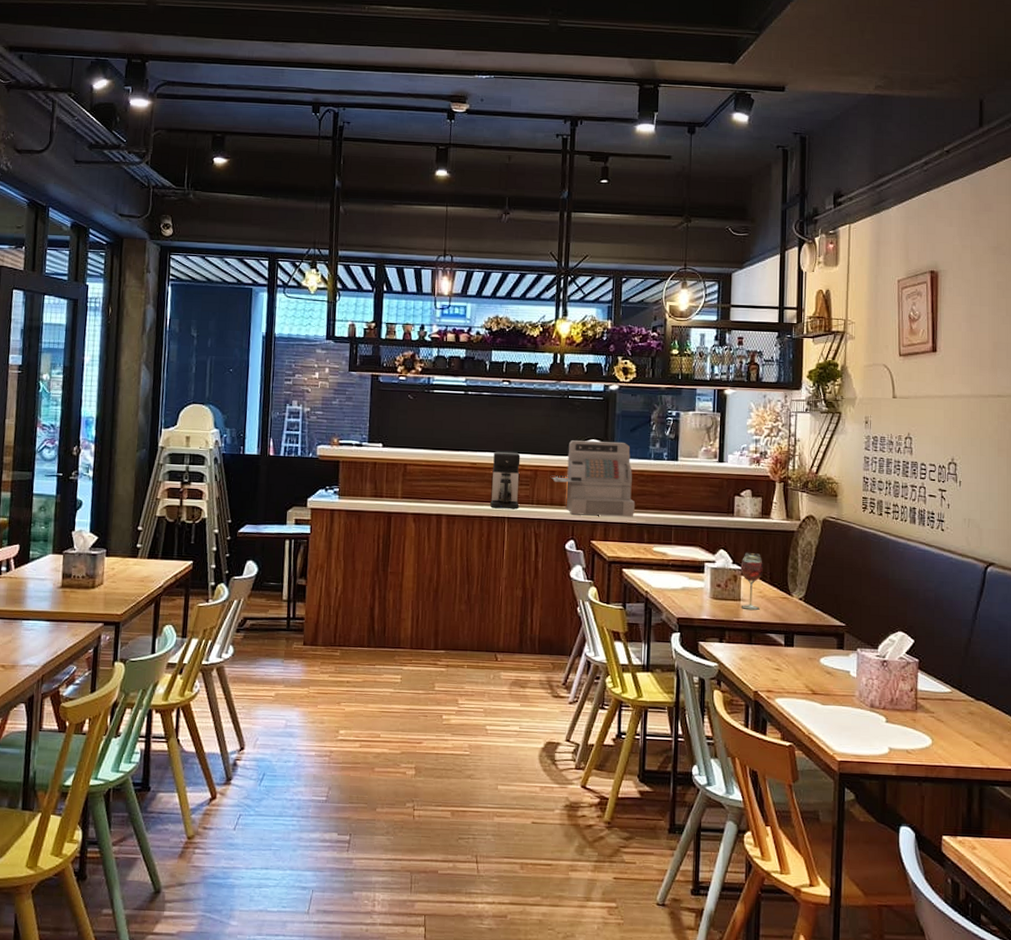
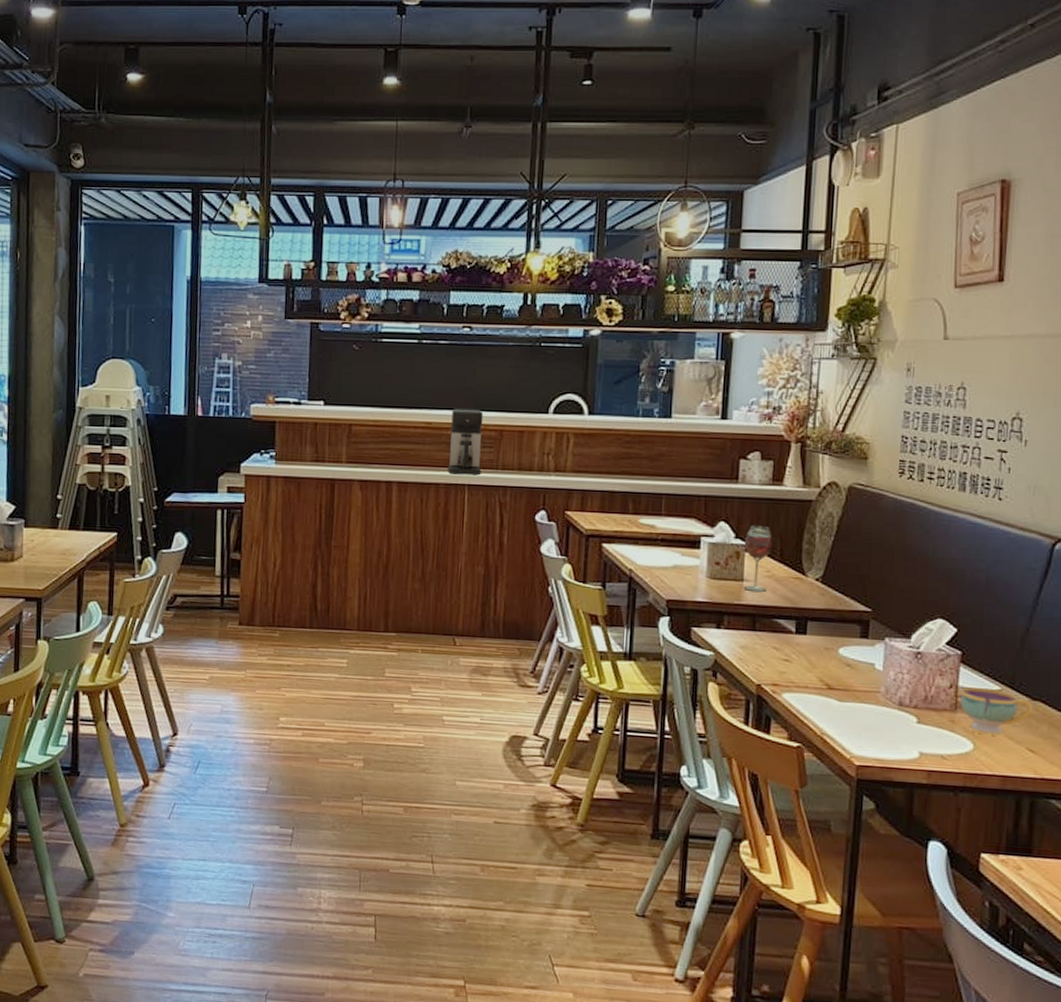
cash register: present [550,440,636,518] -> none [518,395,620,485]
teacup: none [919,690,977,732] -> present [960,687,1033,736]

